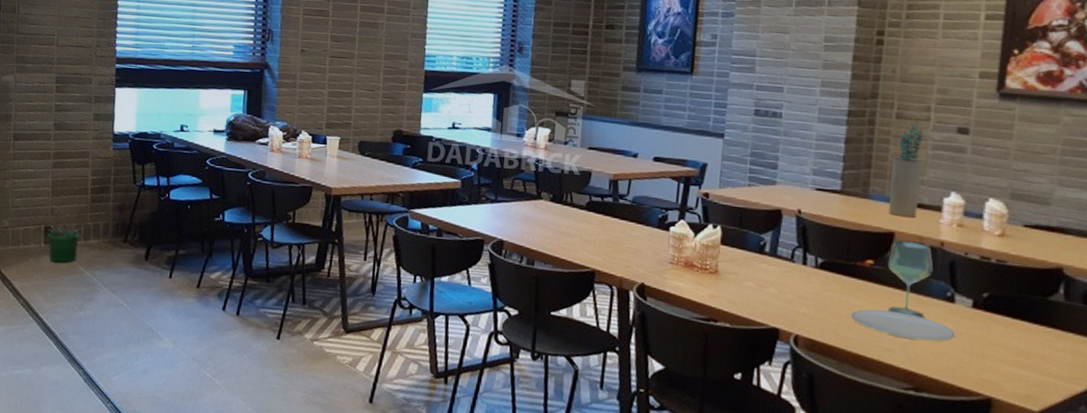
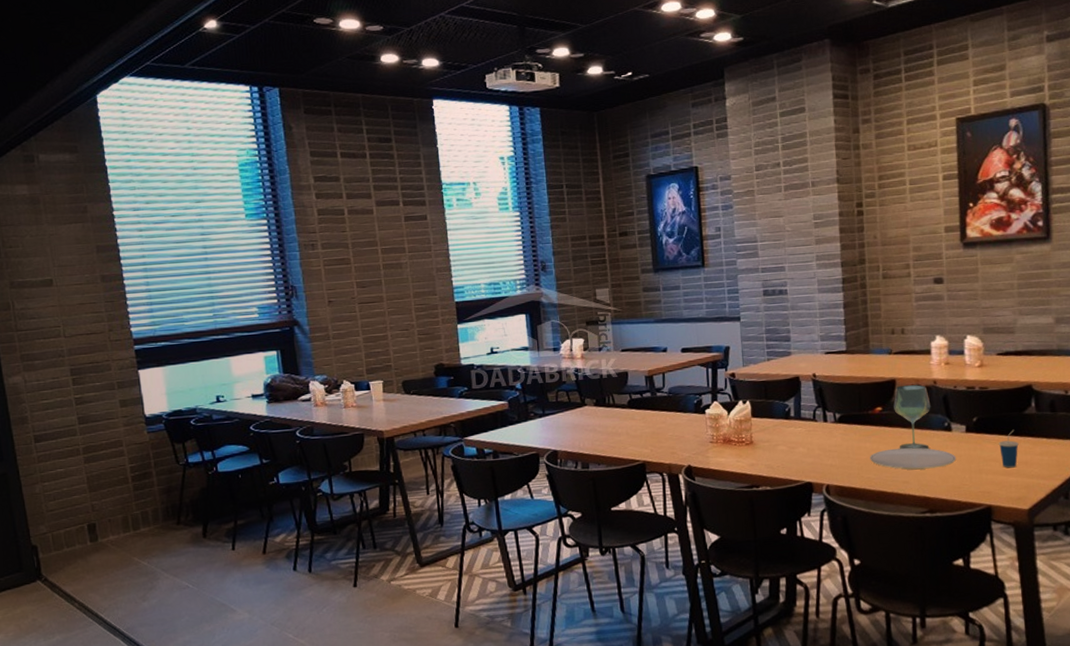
planter: present [47,226,82,263] -> none [92,518,130,559]
vase: present [889,120,924,218] -> none [885,277,911,365]
cup: none [1010,315,1037,360] -> present [998,429,1019,468]

